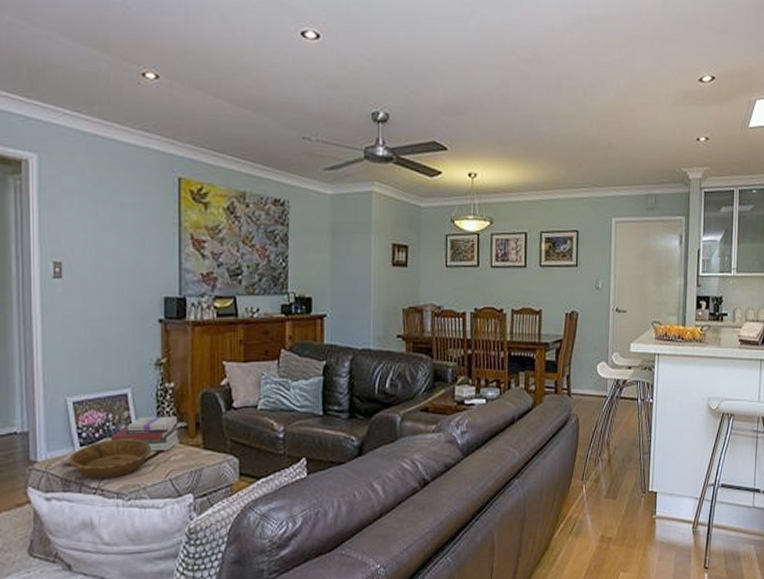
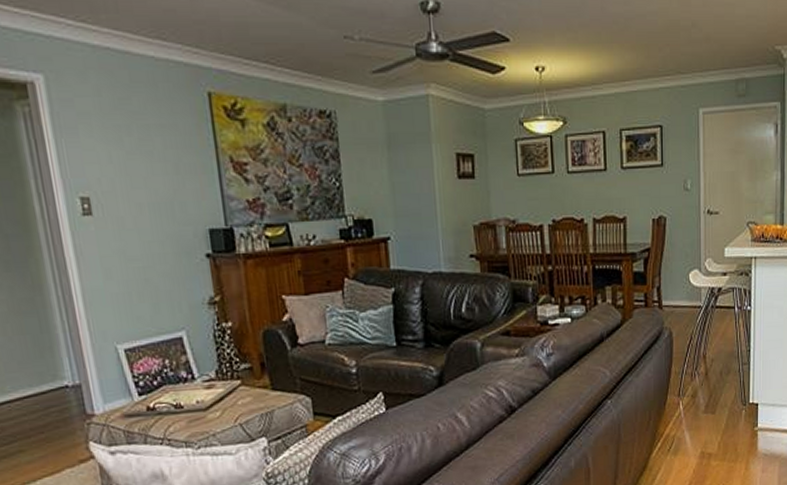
decorative bowl: present [69,438,151,479] -> none [128,384,216,429]
books: present [110,416,179,452] -> none [170,357,245,397]

